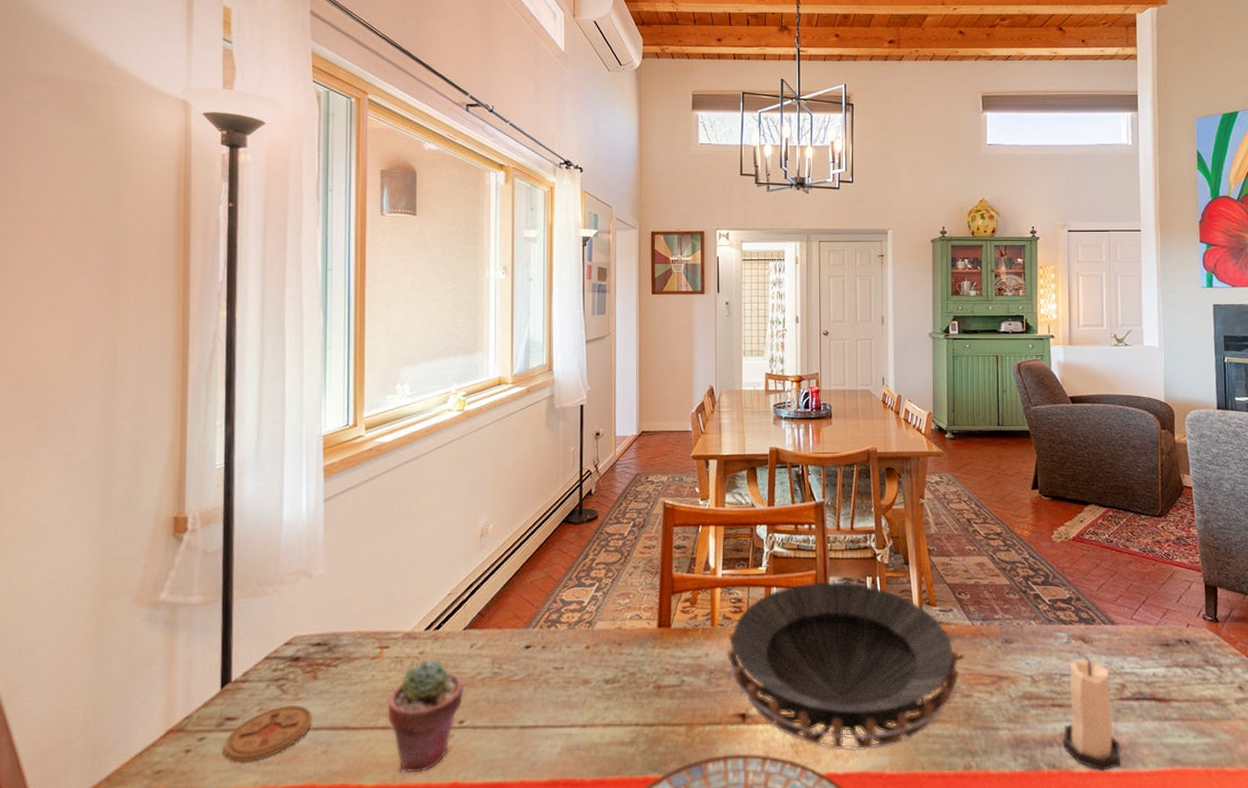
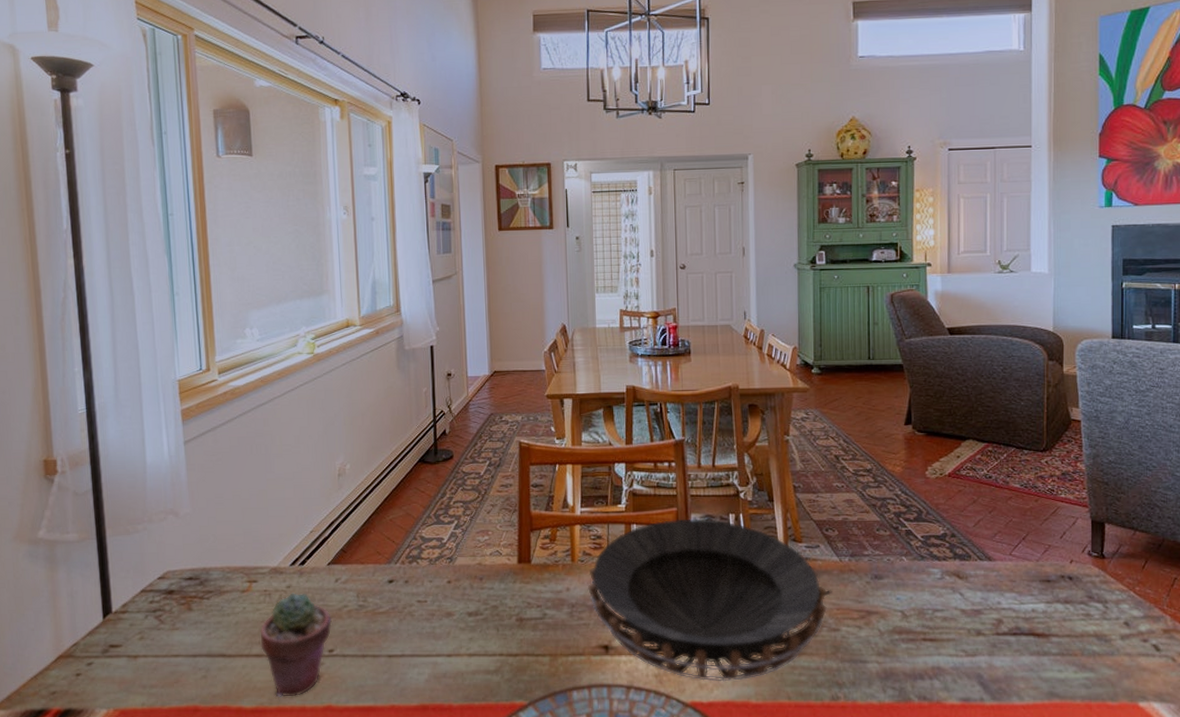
coaster: present [223,706,312,762] -> none [110,635,190,685]
candle: present [1063,659,1121,771] -> none [935,595,996,703]

